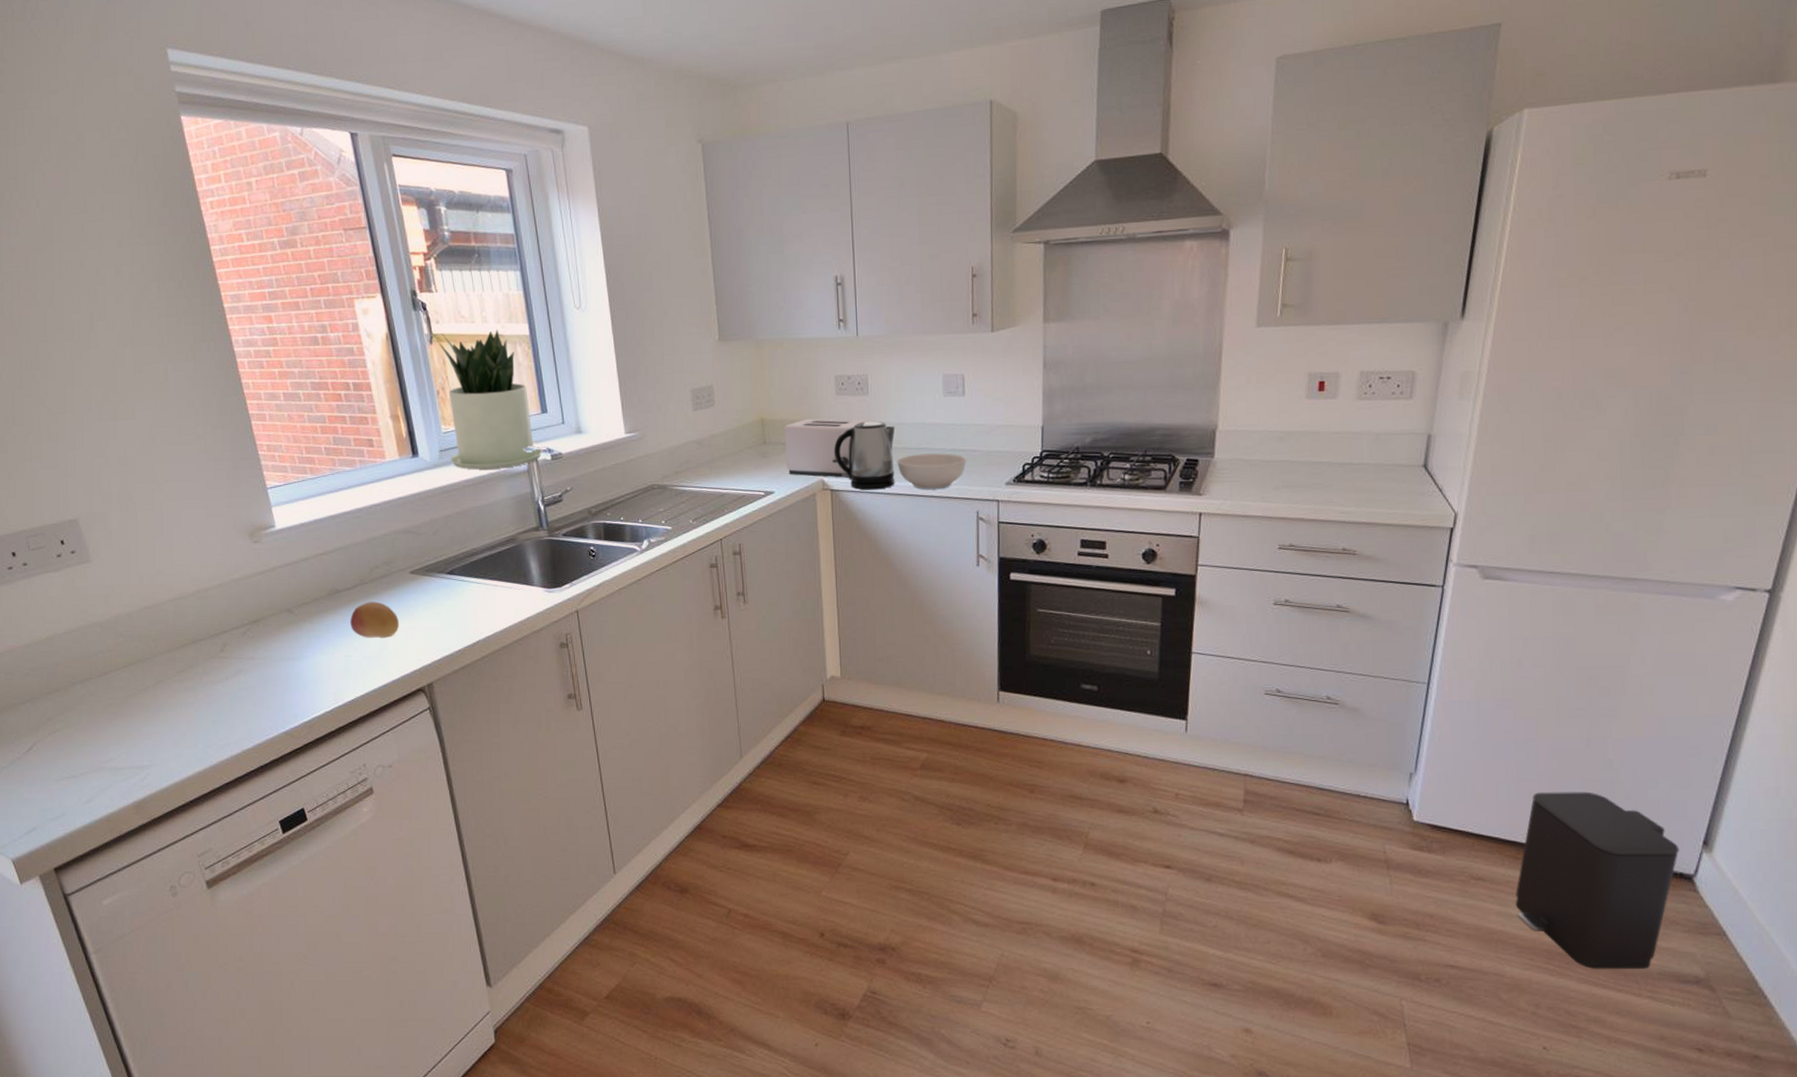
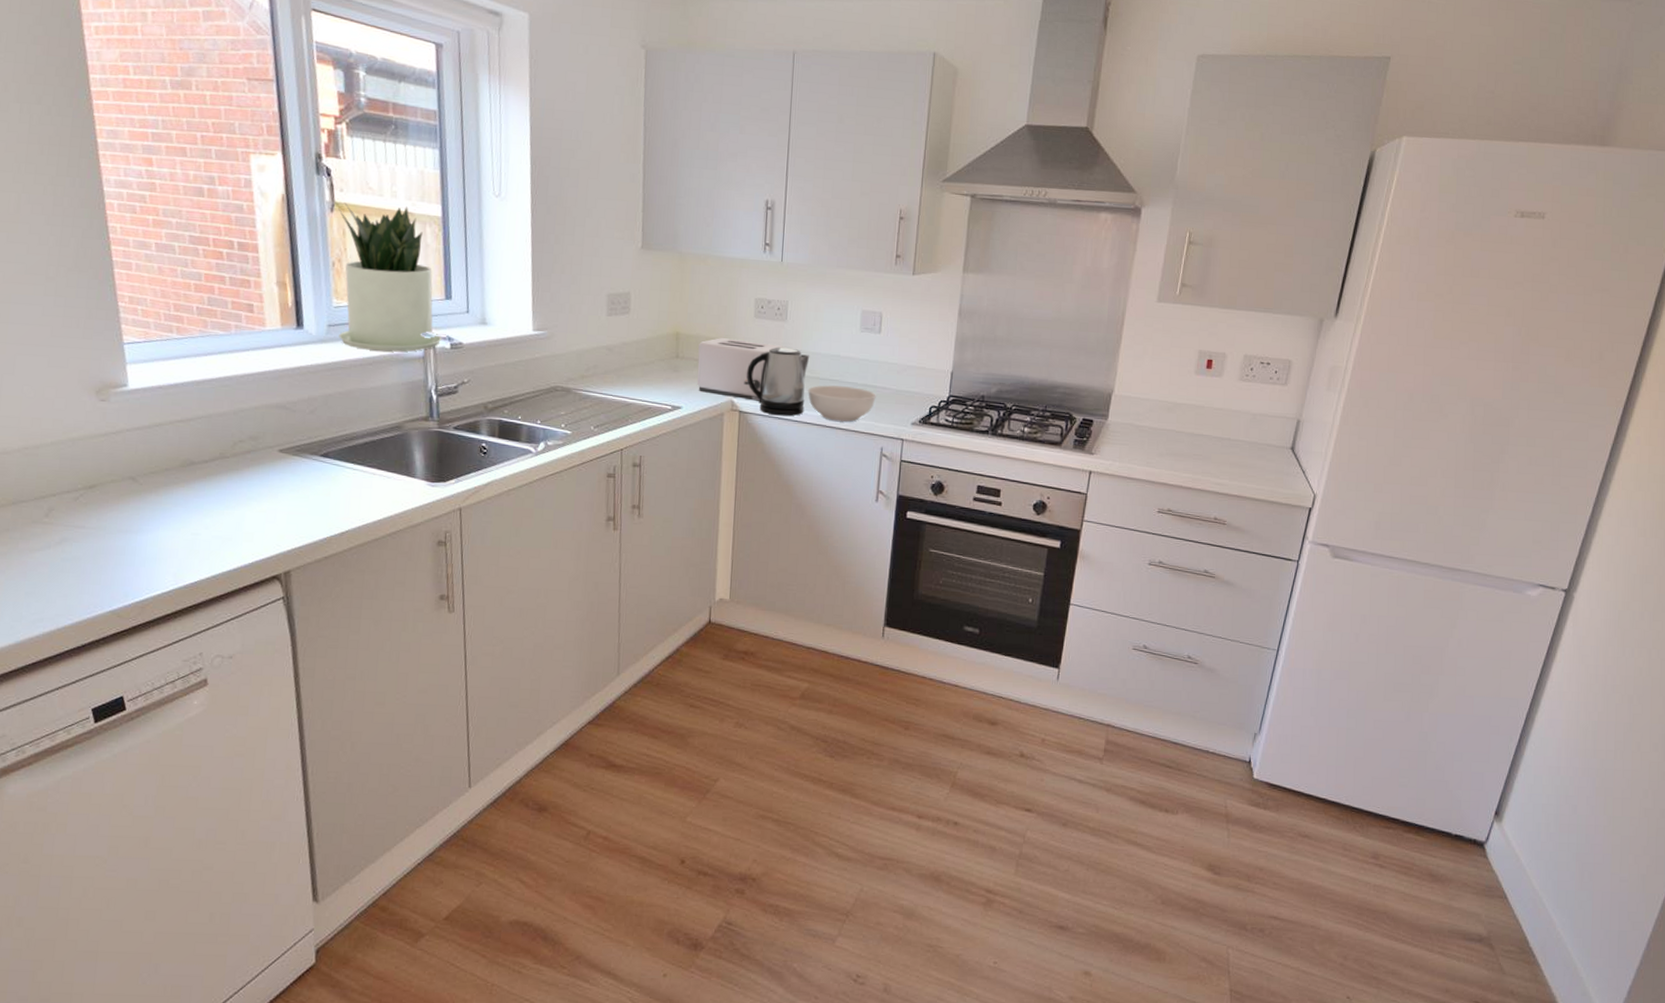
fruit: present [350,601,399,638] -> none [203,477,260,518]
pedal bin: present [1515,791,1680,969] -> none [1335,758,1475,926]

